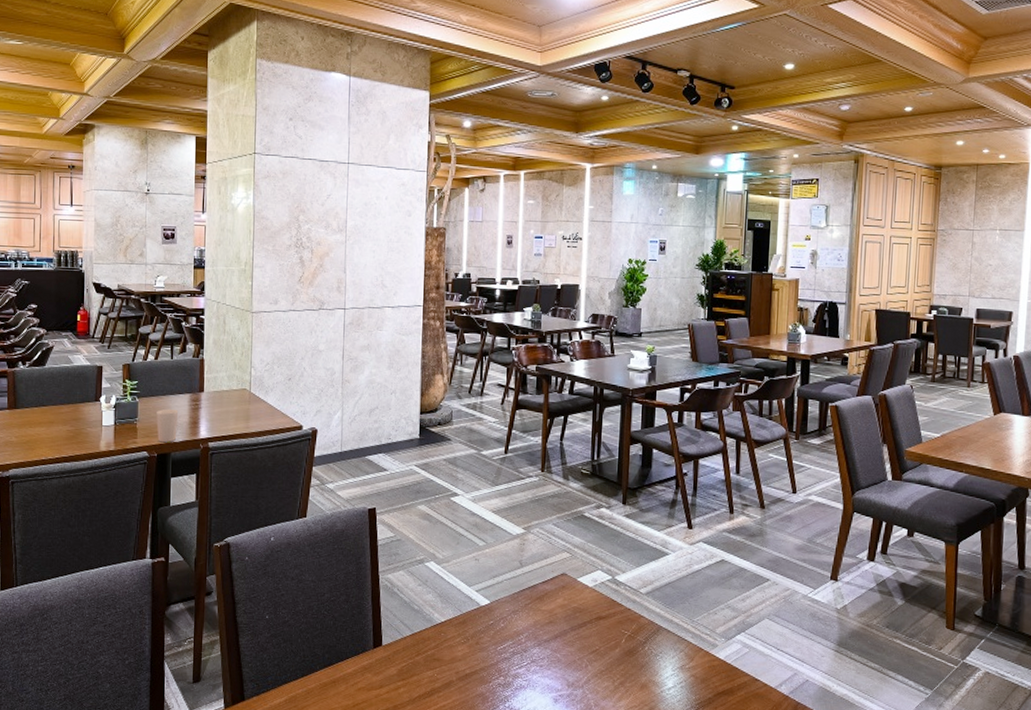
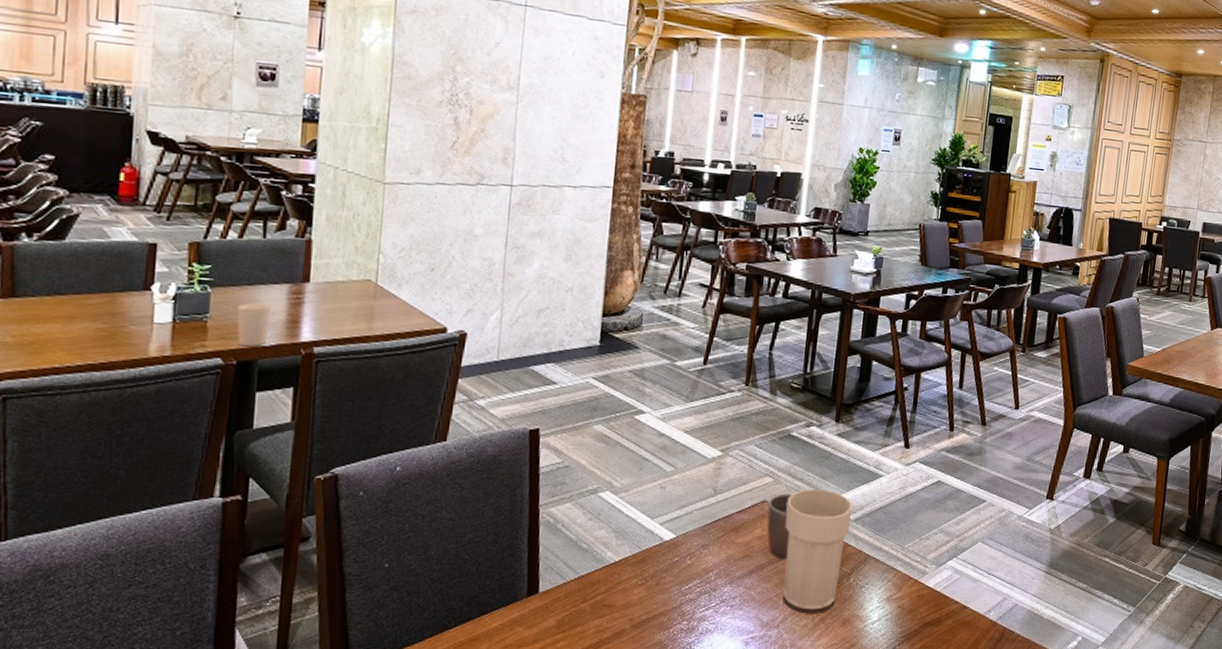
cup: none [567,567,588,626] -> present [766,493,792,559]
cup: none [583,564,643,678] -> present [782,488,853,614]

